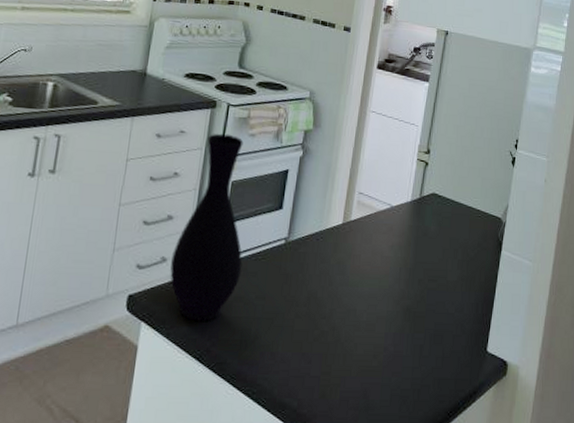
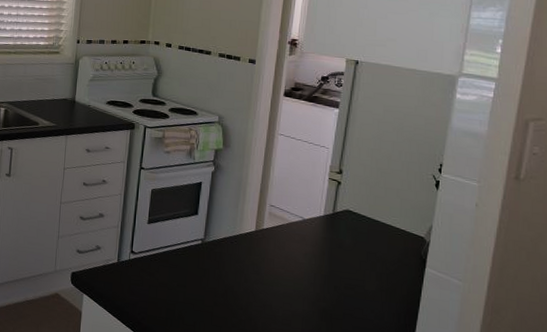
vase: present [170,133,244,321] -> none [104,150,165,300]

